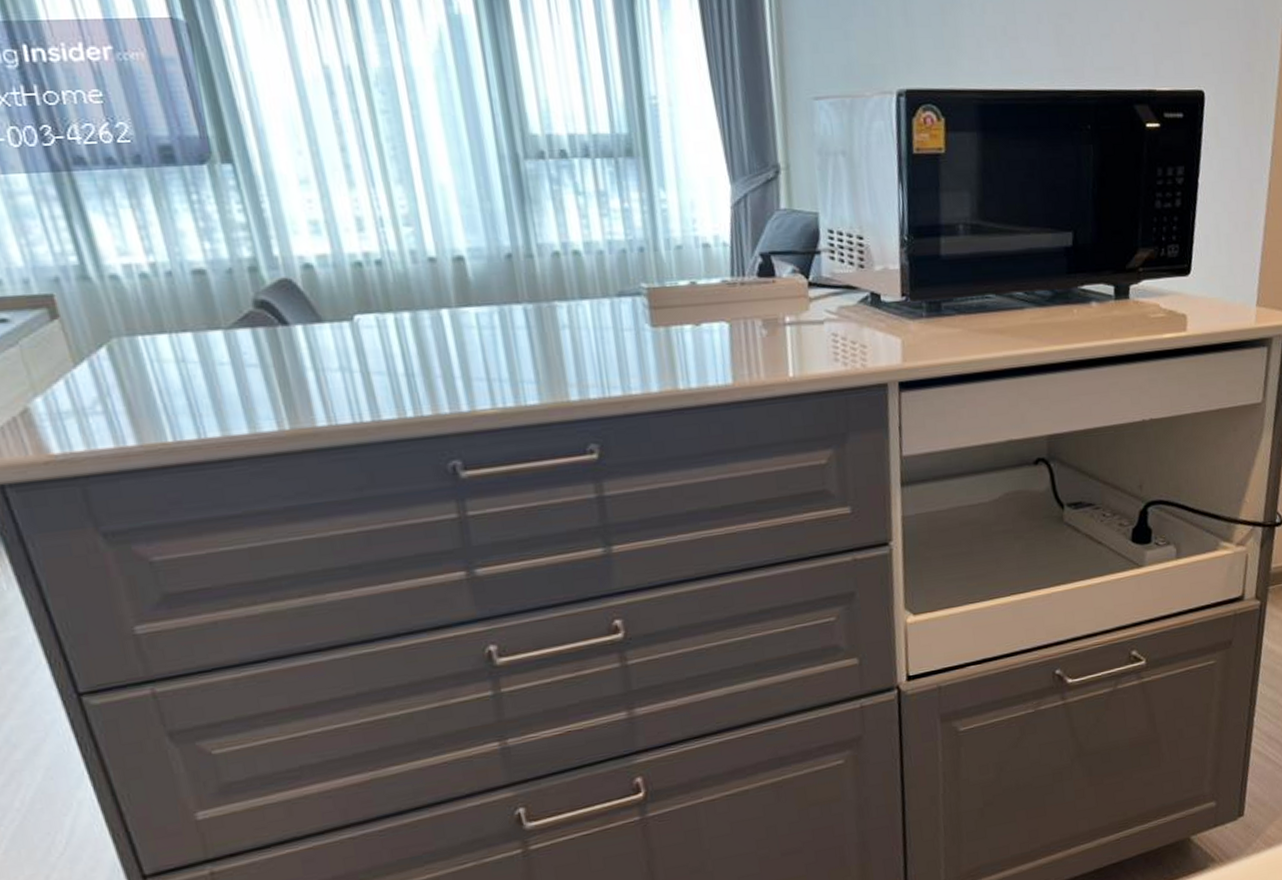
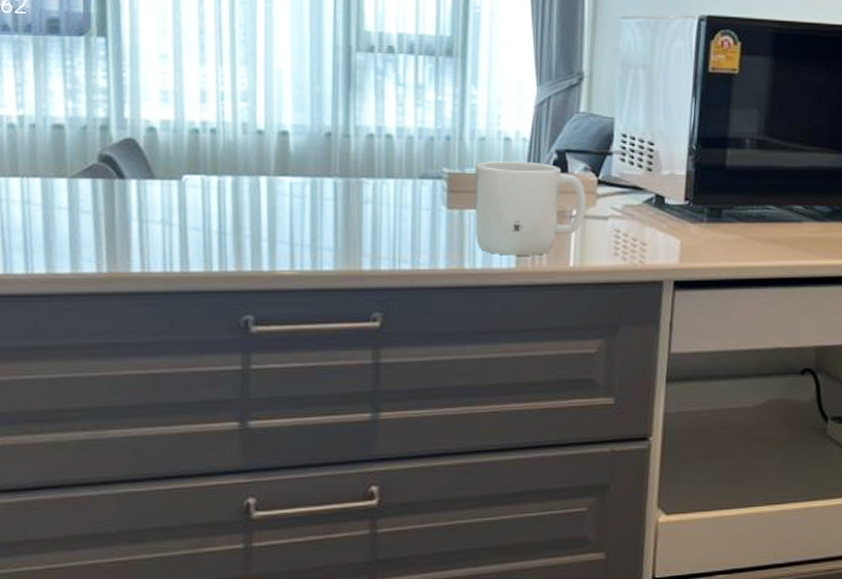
mug: none [675,268,800,372] -> present [474,161,587,256]

